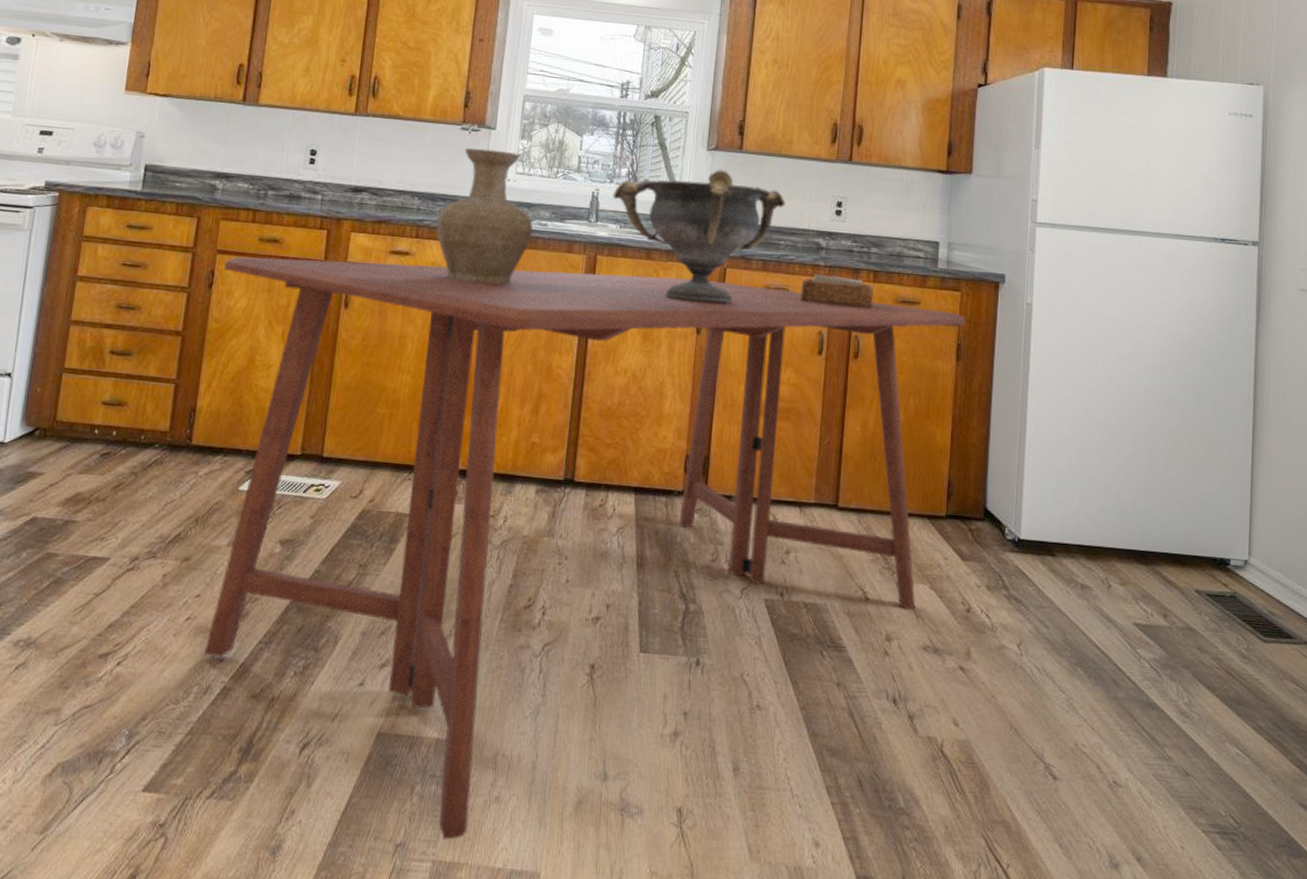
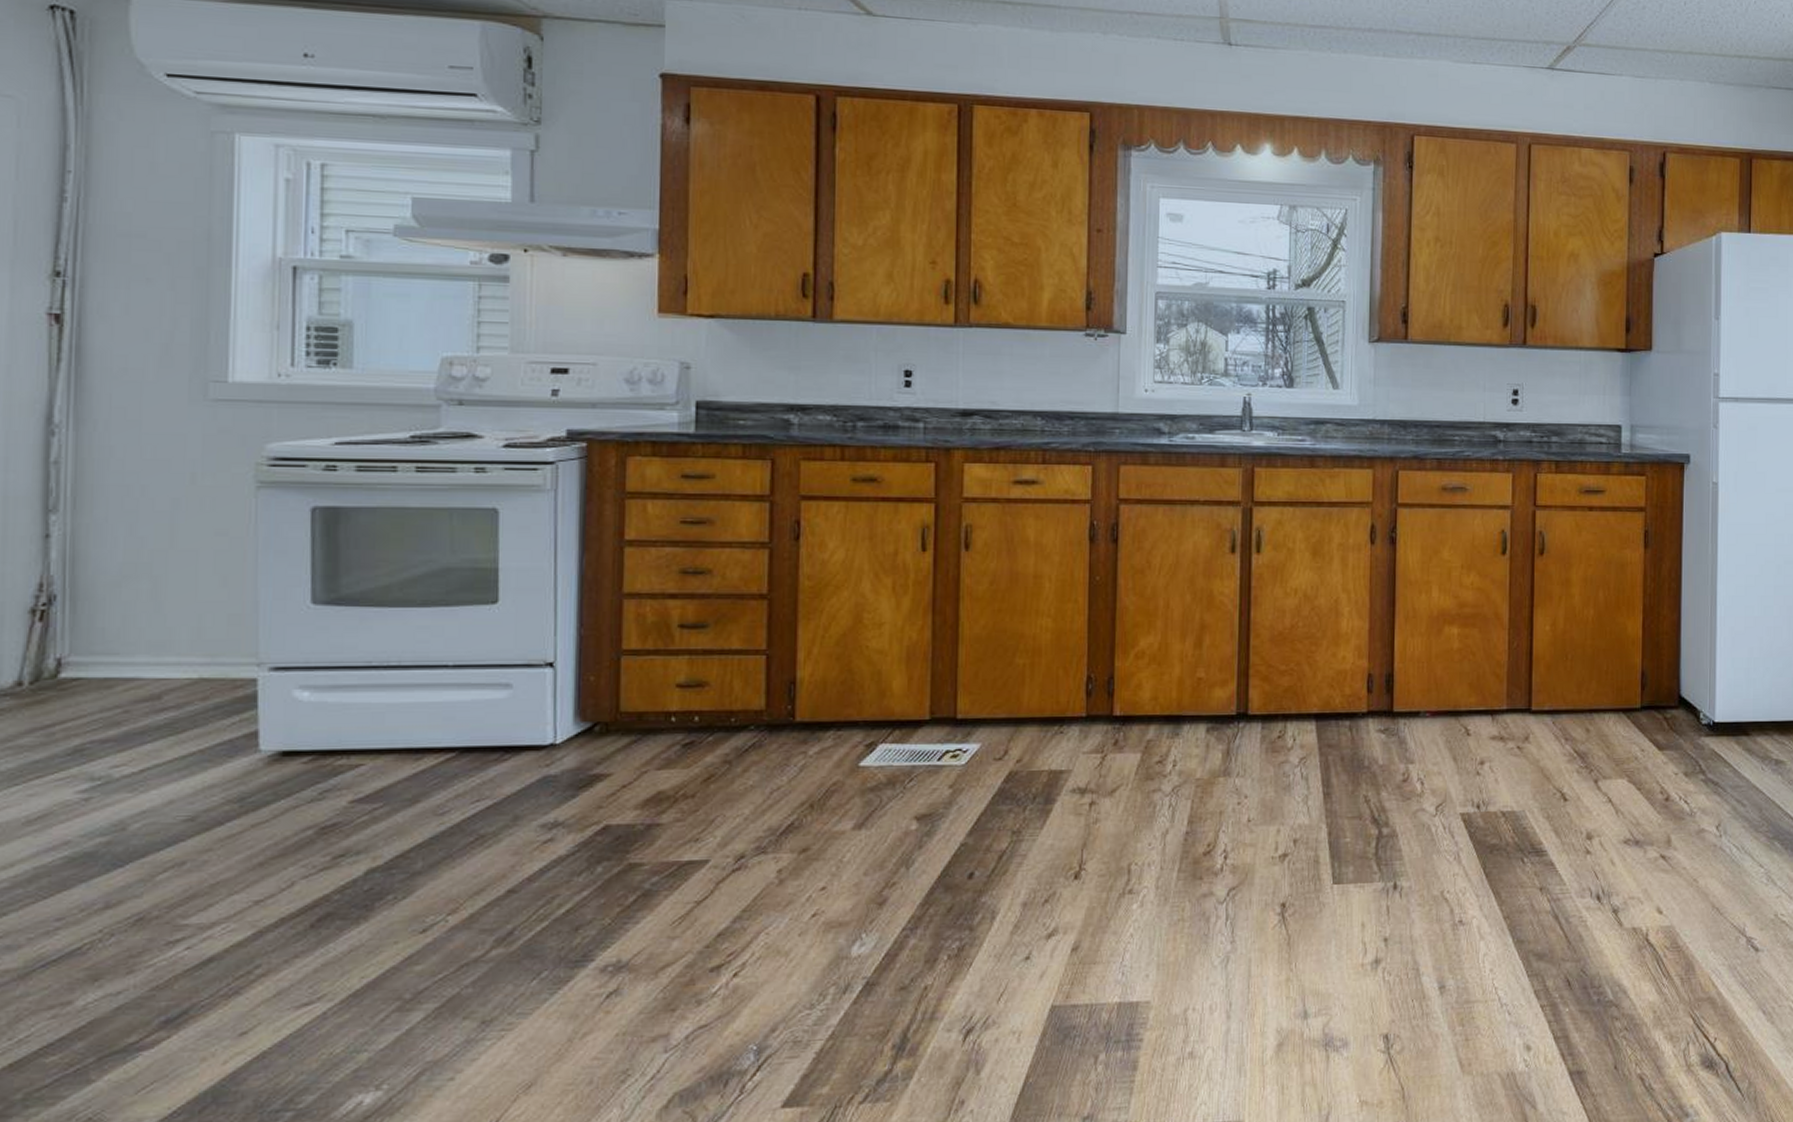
dining table: present [204,256,966,841] -> none [810,484,1653,1105]
vase: present [436,148,533,285] -> none [1065,356,1179,508]
decorative bowl: present [612,169,786,303] -> none [1267,362,1458,508]
napkin holder: present [799,273,874,309] -> none [1478,469,1557,502]

